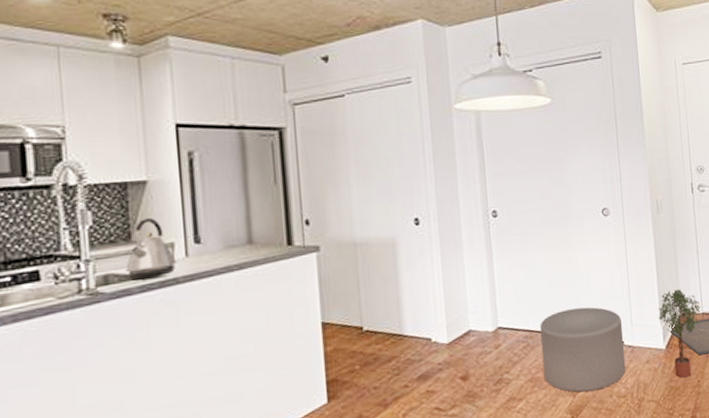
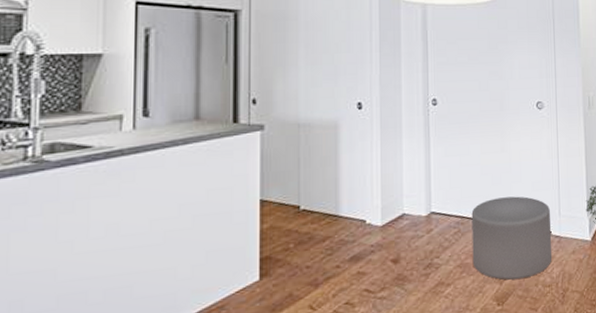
kettle: present [125,217,177,280] -> none [73,89,124,150]

